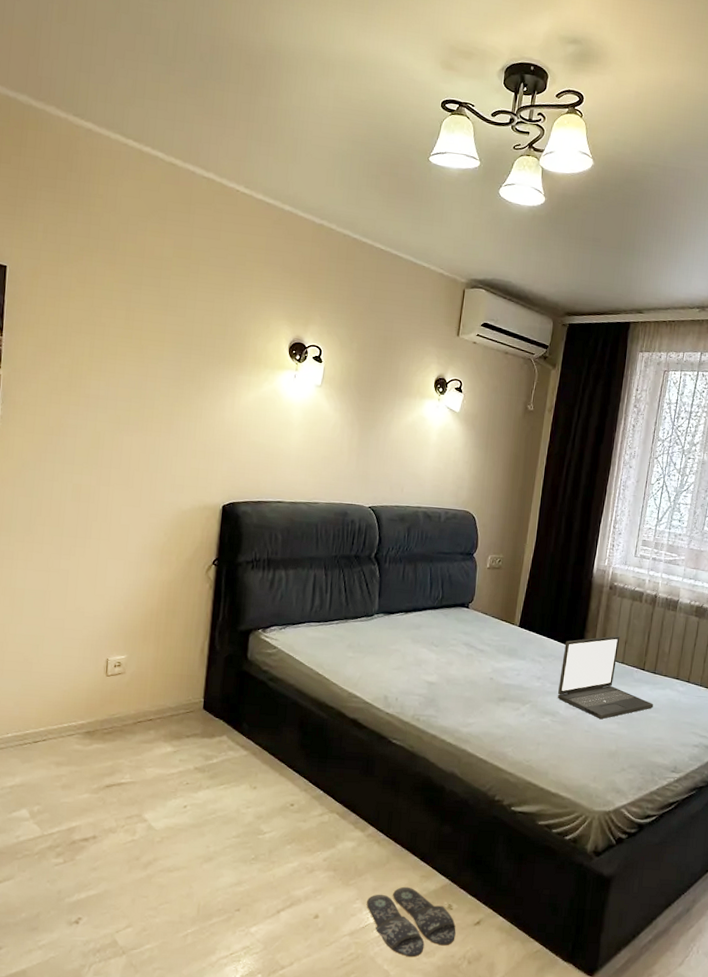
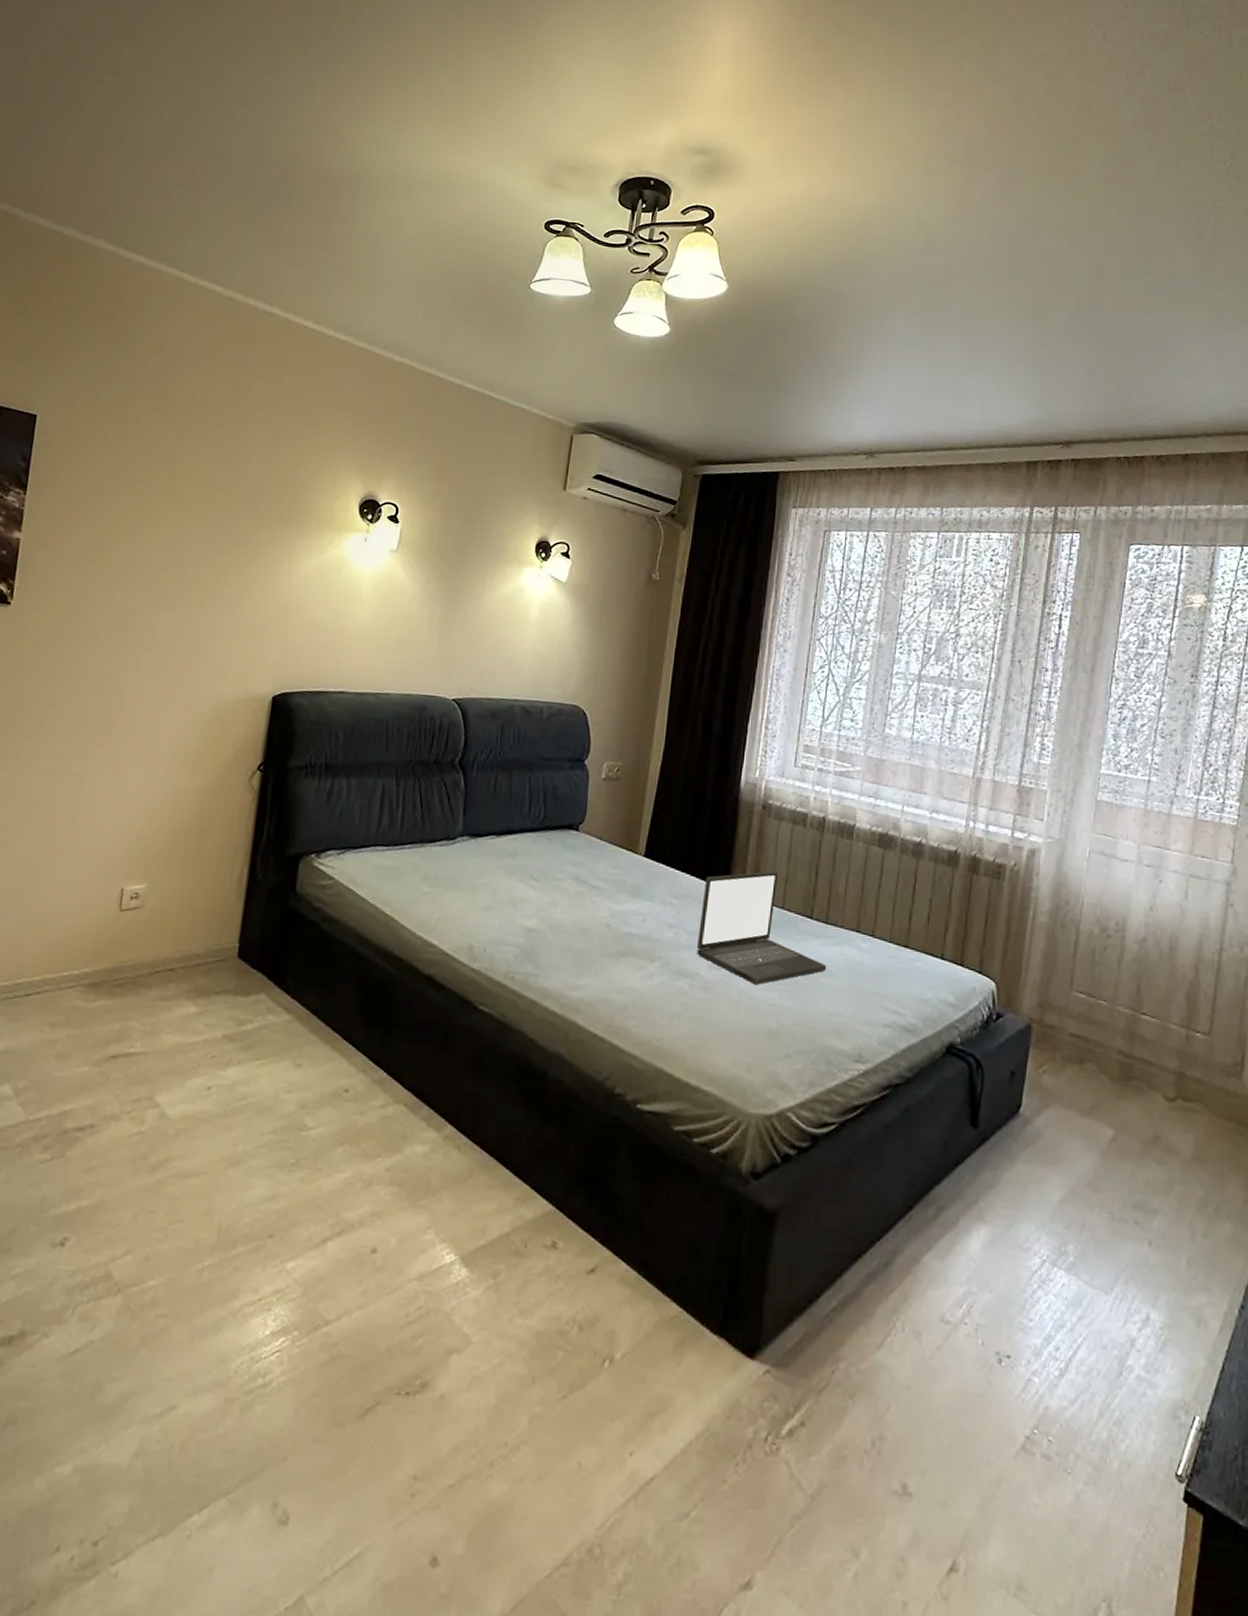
slippers: present [367,886,456,957] -> none [442,1212,563,1317]

